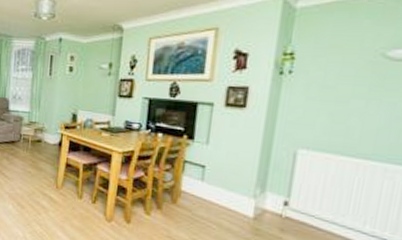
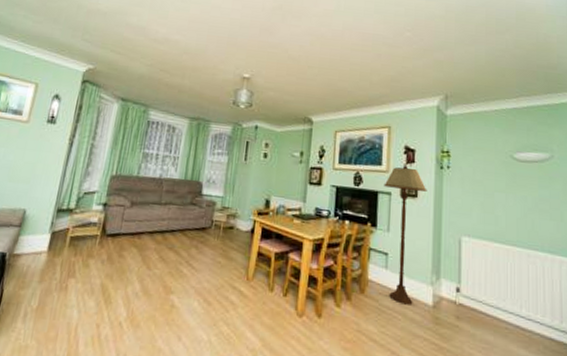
floor lamp: none [204,72,260,216] -> present [383,165,427,305]

